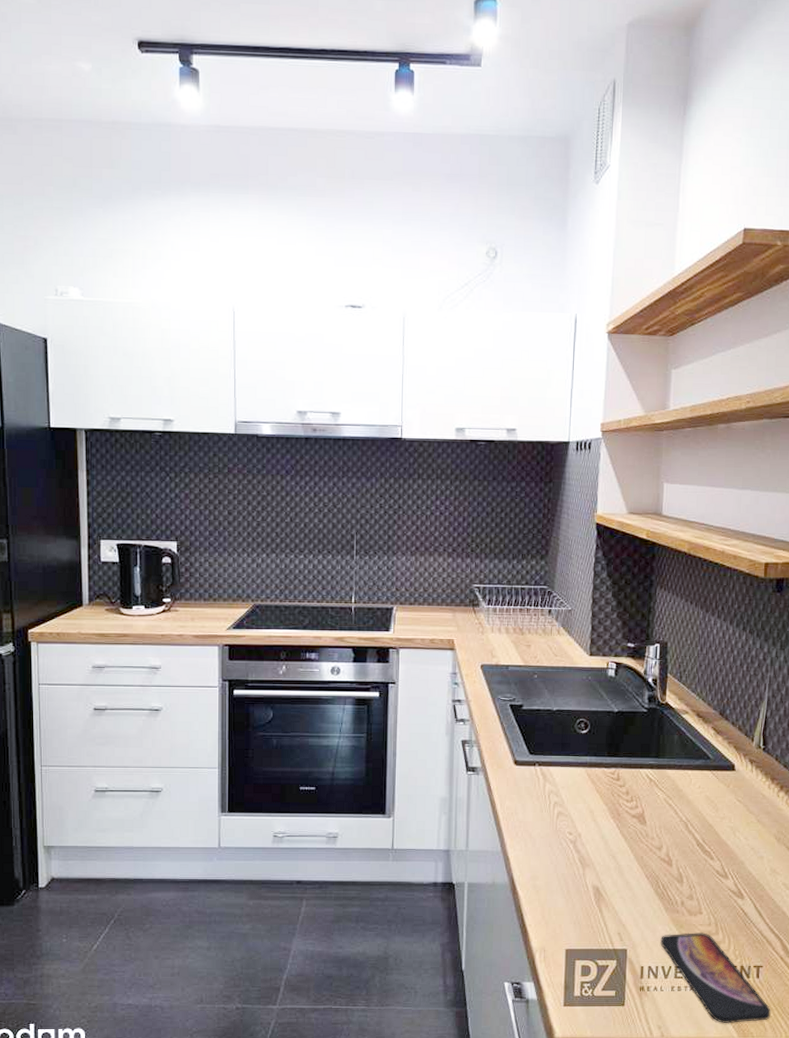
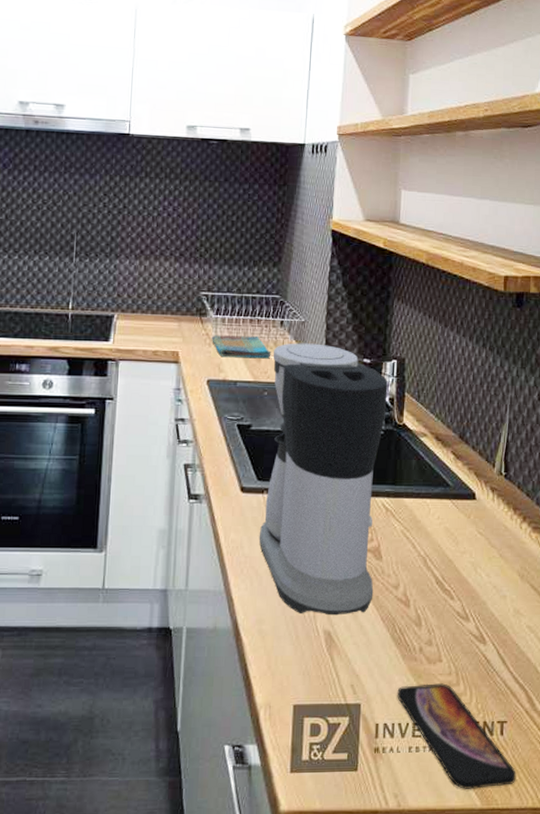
dish towel: none [484,624,541,645] -> present [212,335,272,359]
coffee maker: none [531,629,651,873] -> present [258,343,388,616]

